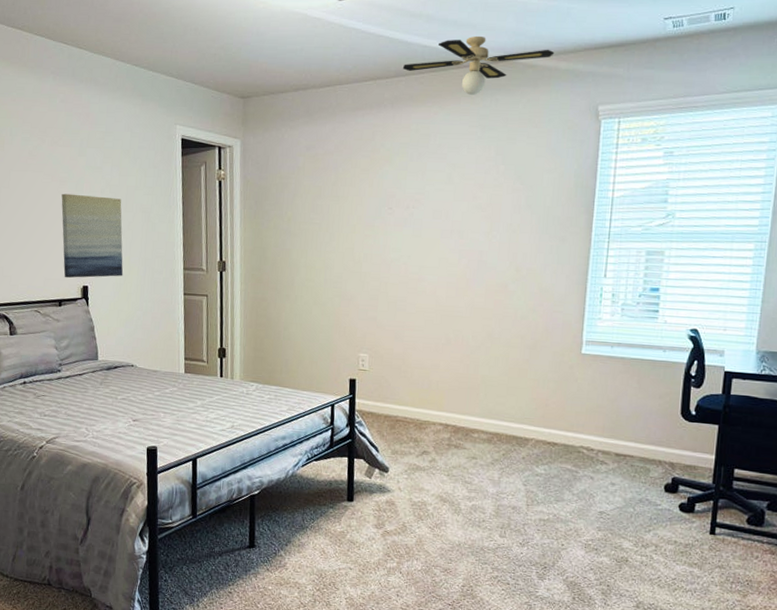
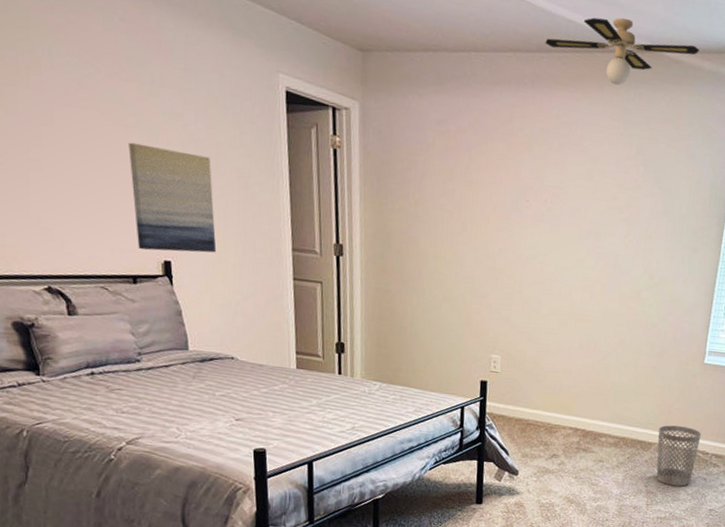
wastebasket: none [535,419,584,486] -> present [656,425,702,486]

